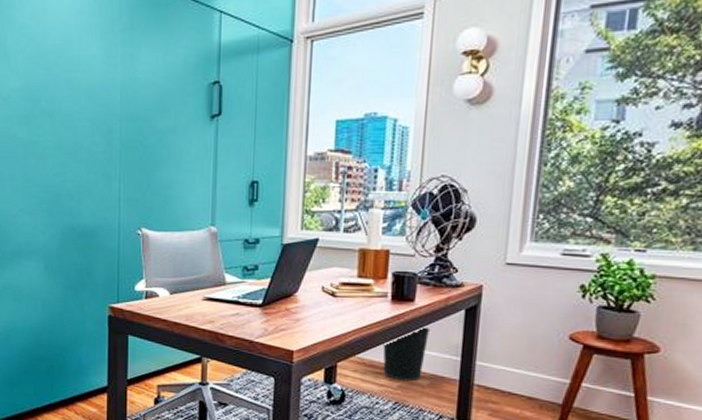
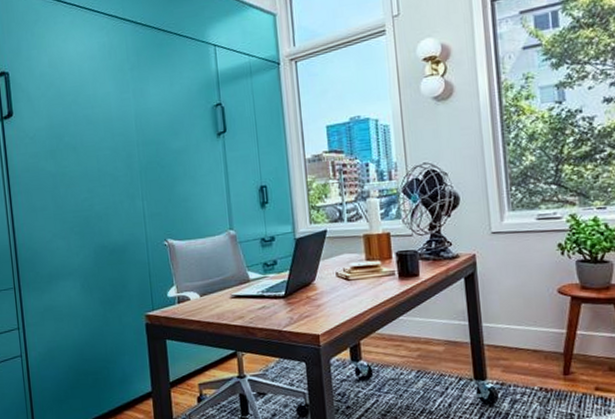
wastebasket: present [382,325,431,382] -> none [398,296,438,350]

